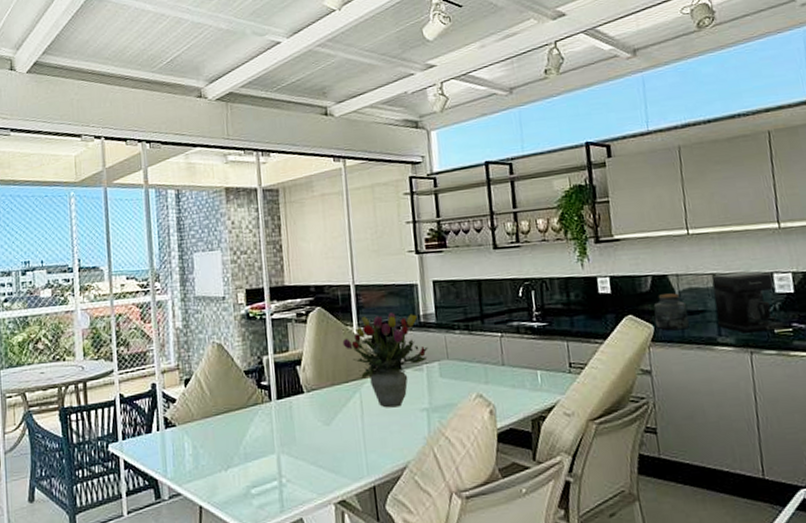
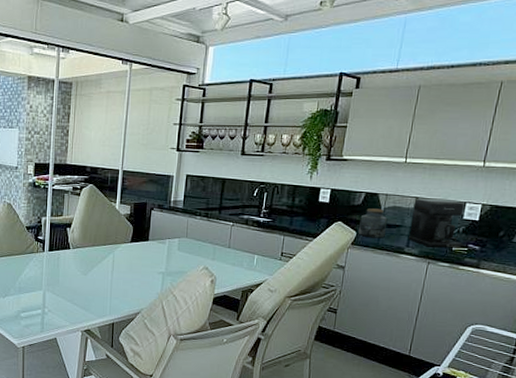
flower arrangement: present [342,311,428,408] -> none [106,195,173,269]

